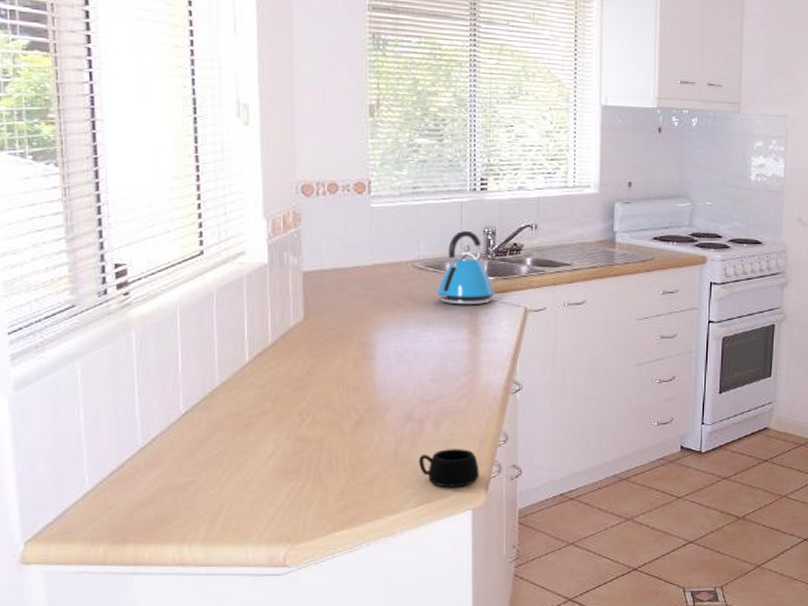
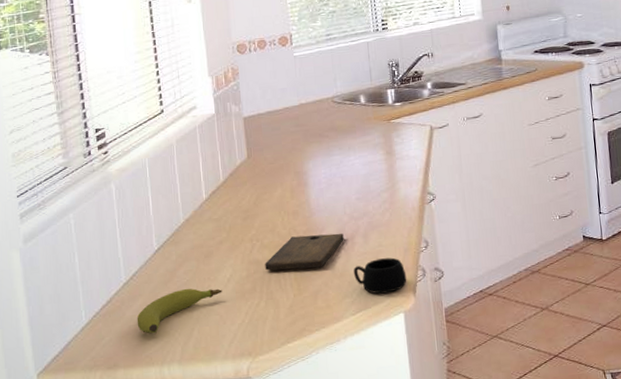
fruit: none [153,461,261,508] -> present [136,288,222,334]
cutting board: none [315,415,411,452] -> present [265,233,344,271]
kettle: present [436,230,495,305] -> none [354,65,404,130]

